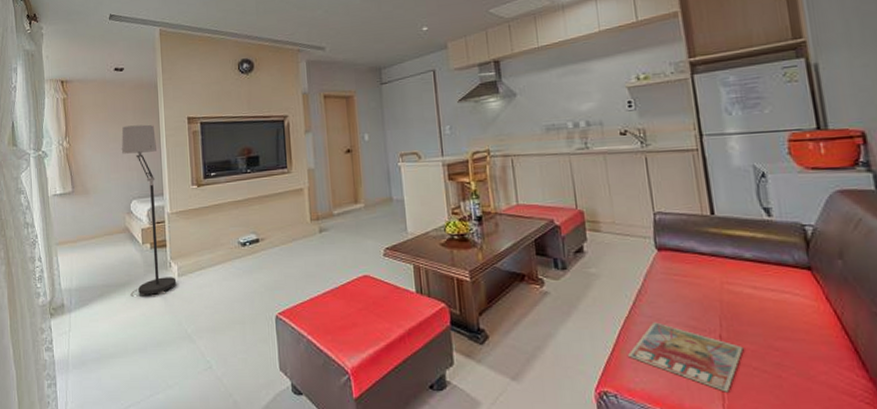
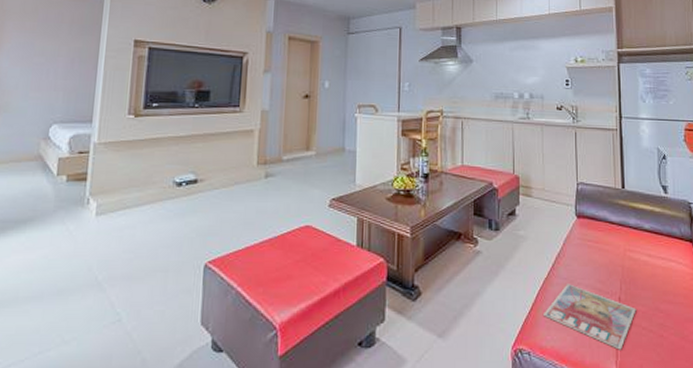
floor lamp: present [121,124,177,297] -> none [32,40,93,236]

